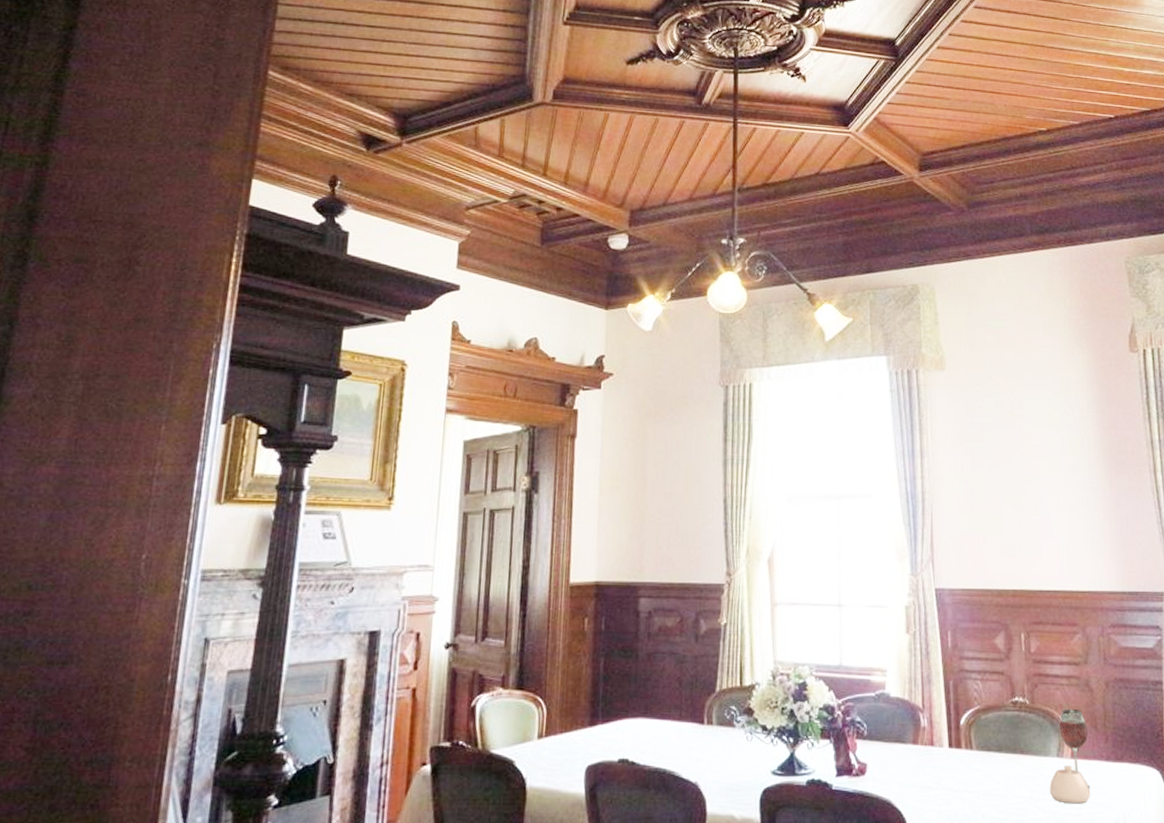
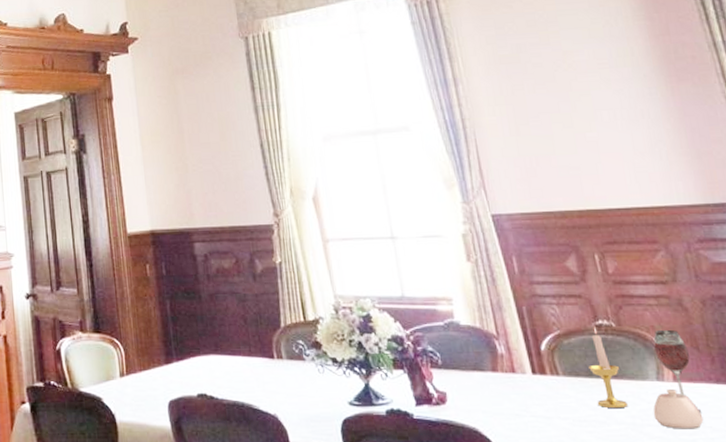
candlestick: none [1000,702,1029,783] -> present [589,325,629,409]

